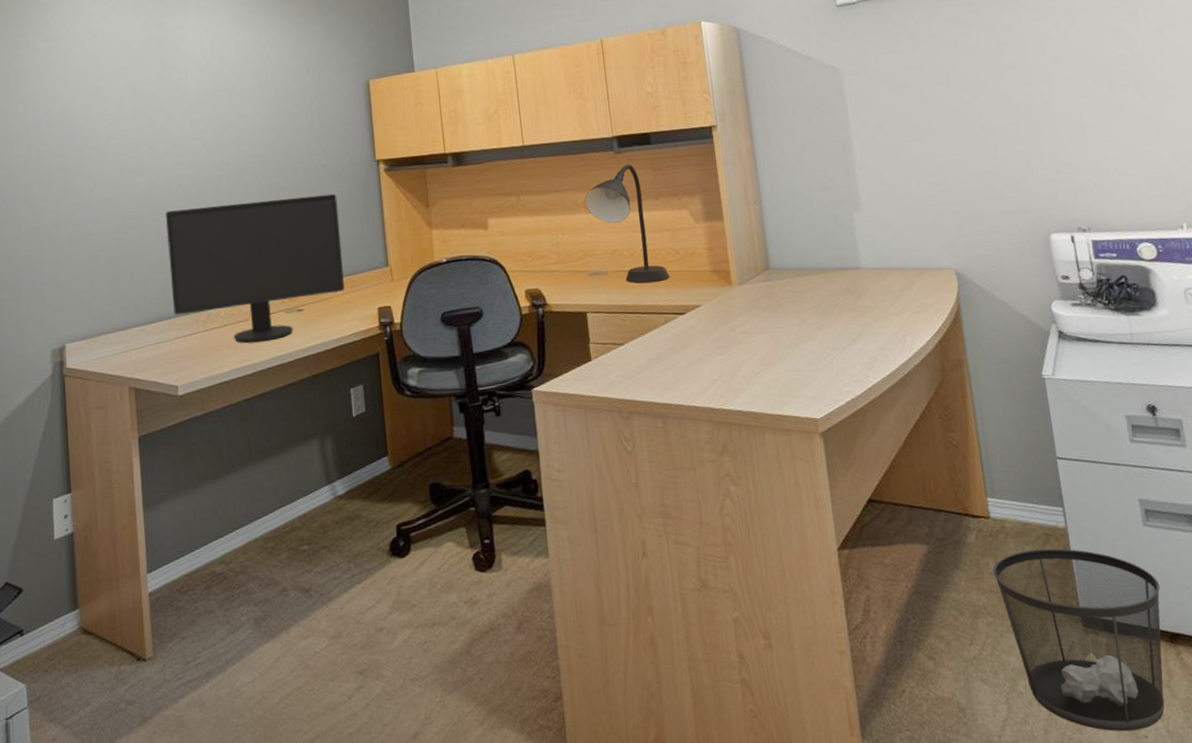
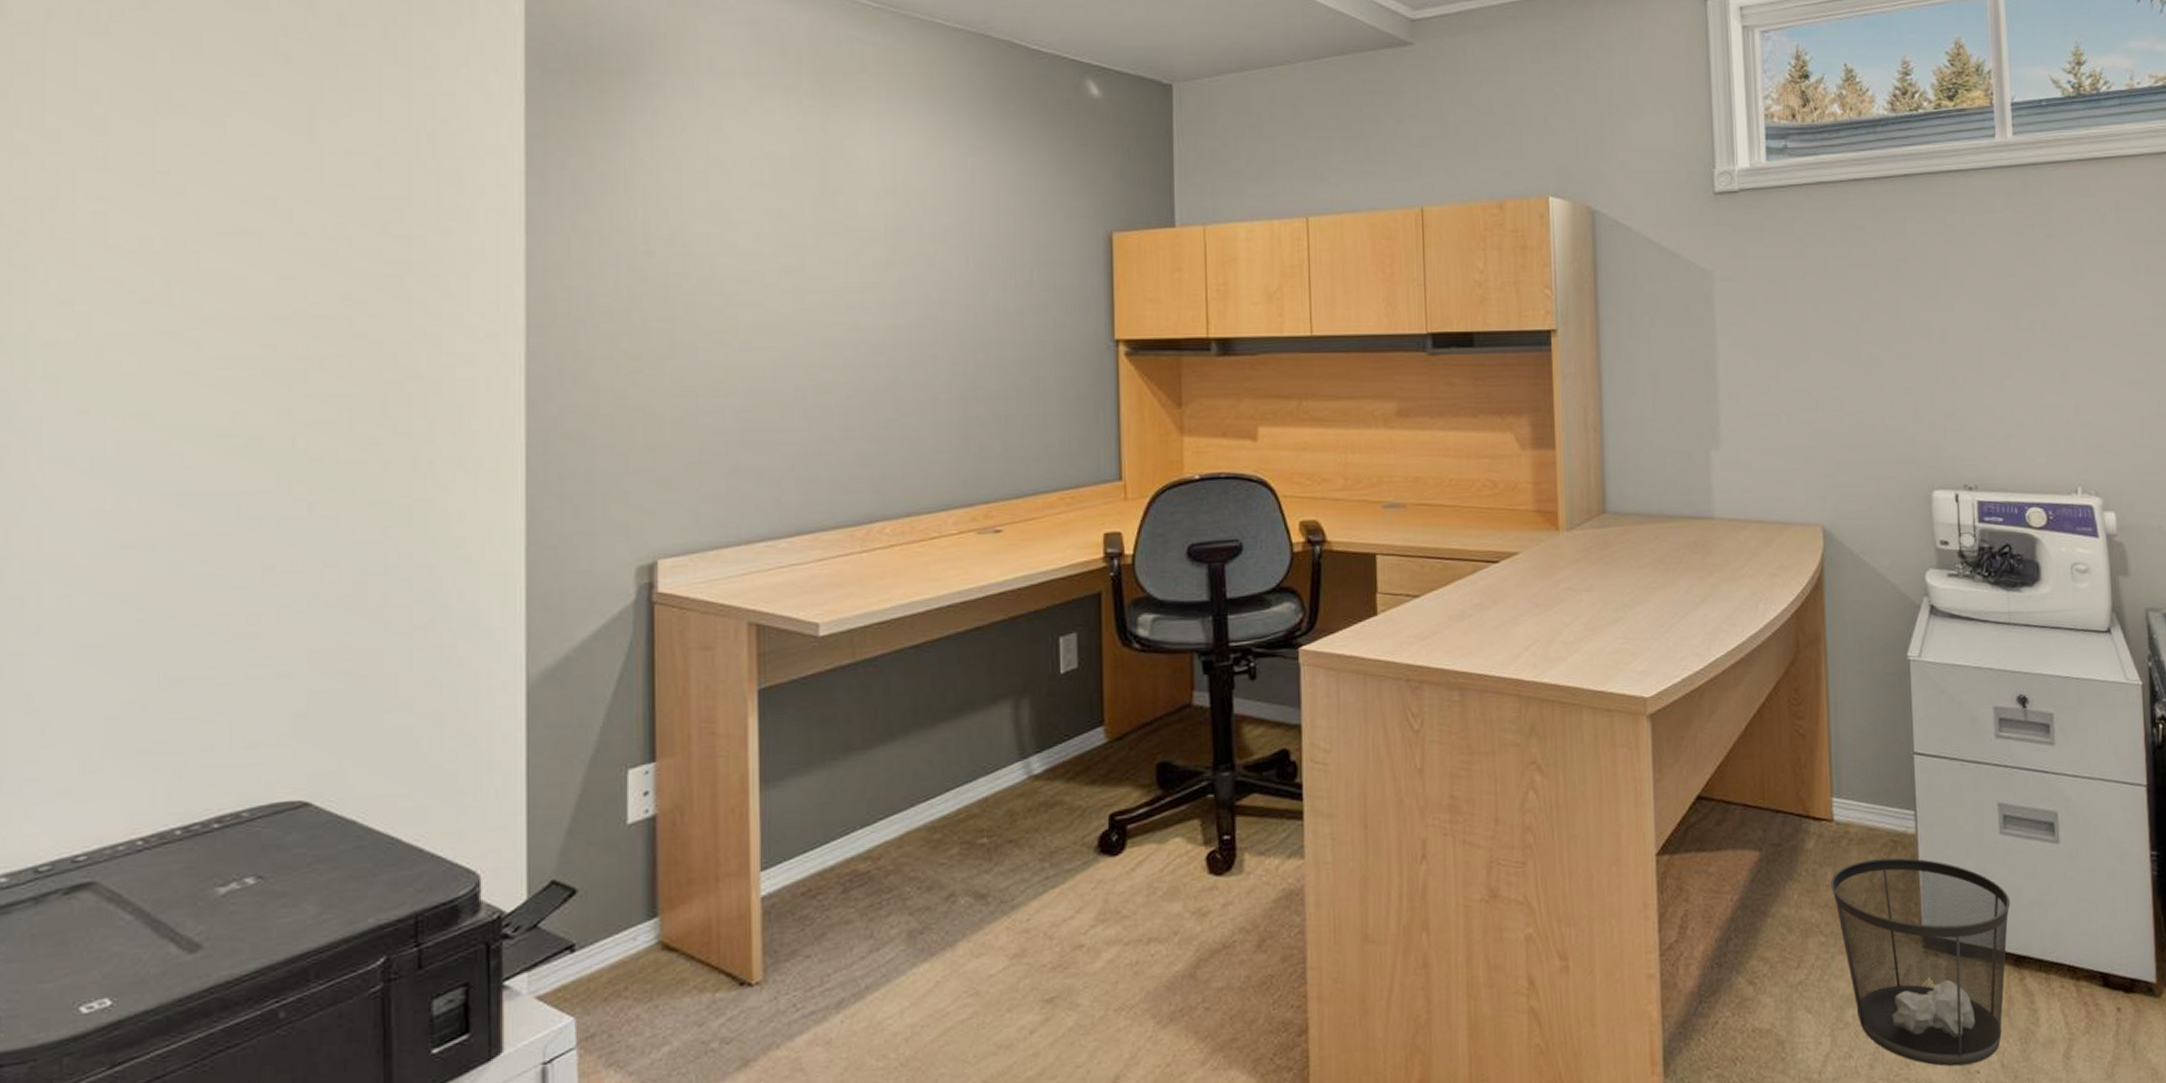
computer monitor: present [166,193,345,343] -> none [815,379,1060,571]
desk lamp: present [584,164,669,284] -> none [1385,369,1483,522]

